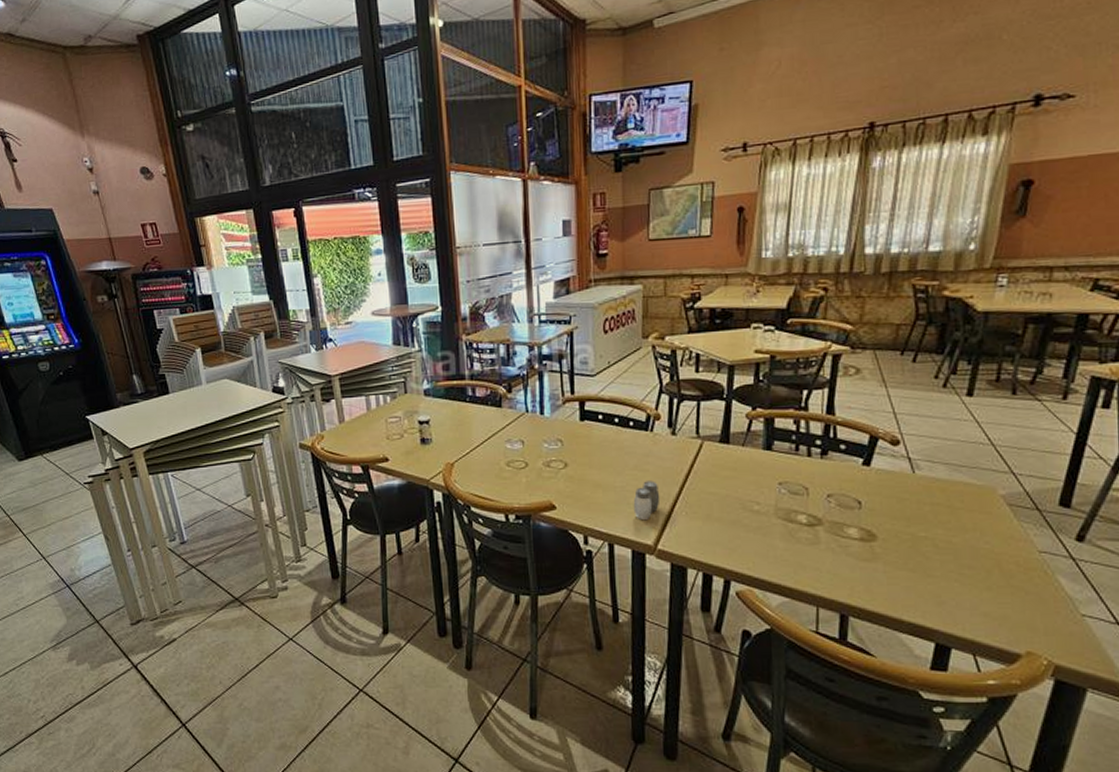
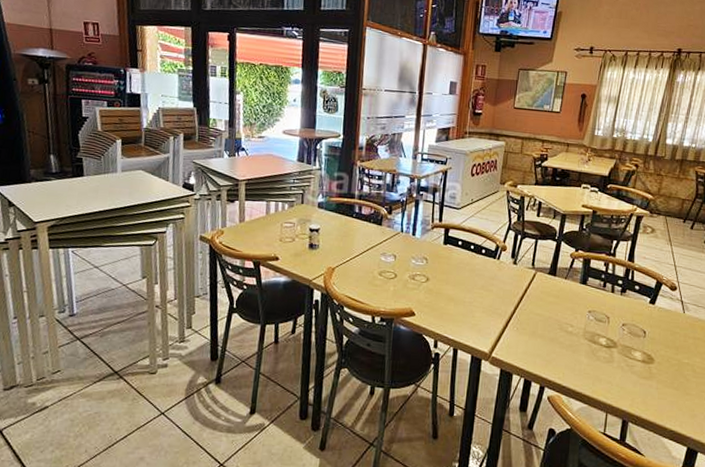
salt and pepper shaker: present [633,481,660,519] -> none [476,299,499,331]

